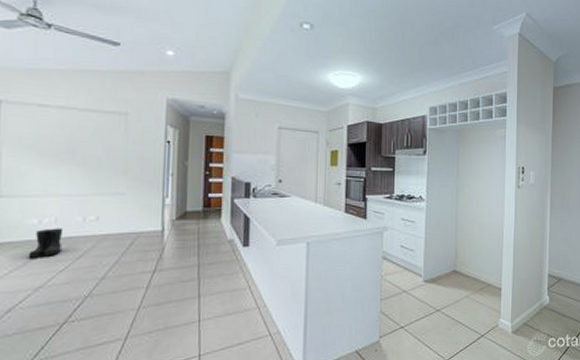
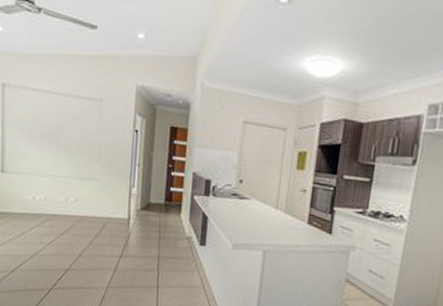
boots: present [28,228,64,260] -> none [25,204,51,230]

